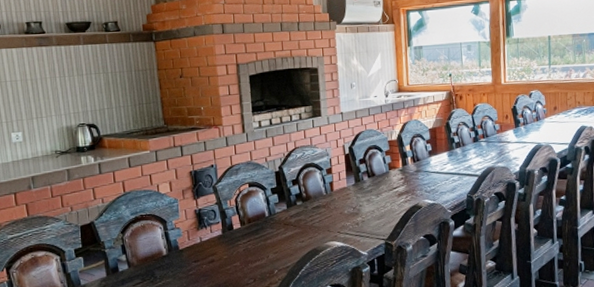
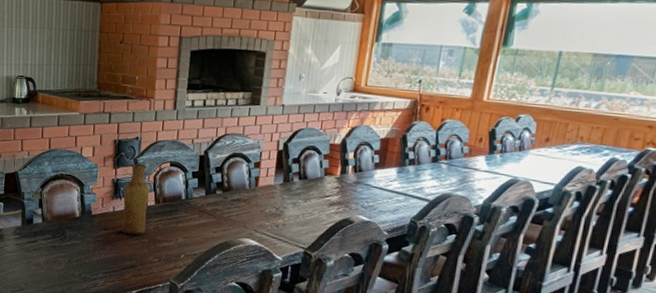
vase: none [207,189,236,262] -> present [121,163,149,236]

